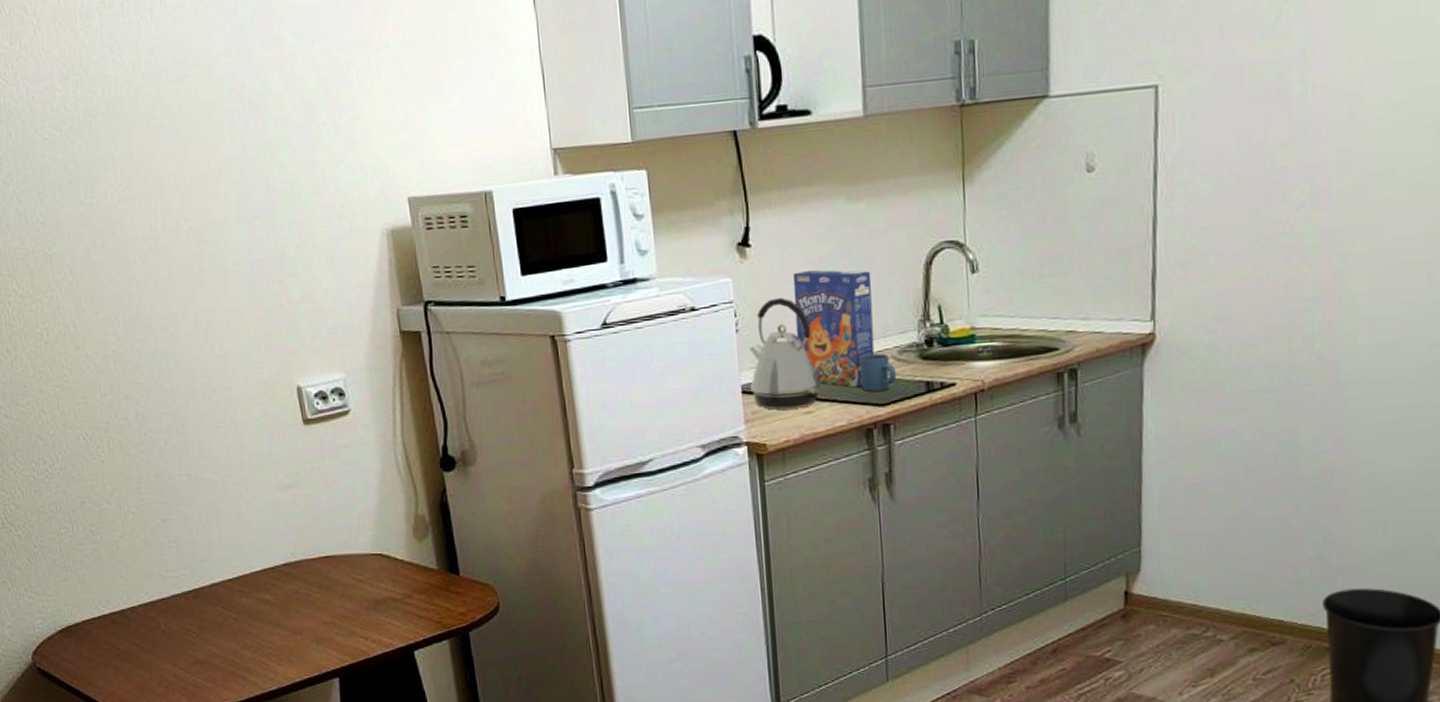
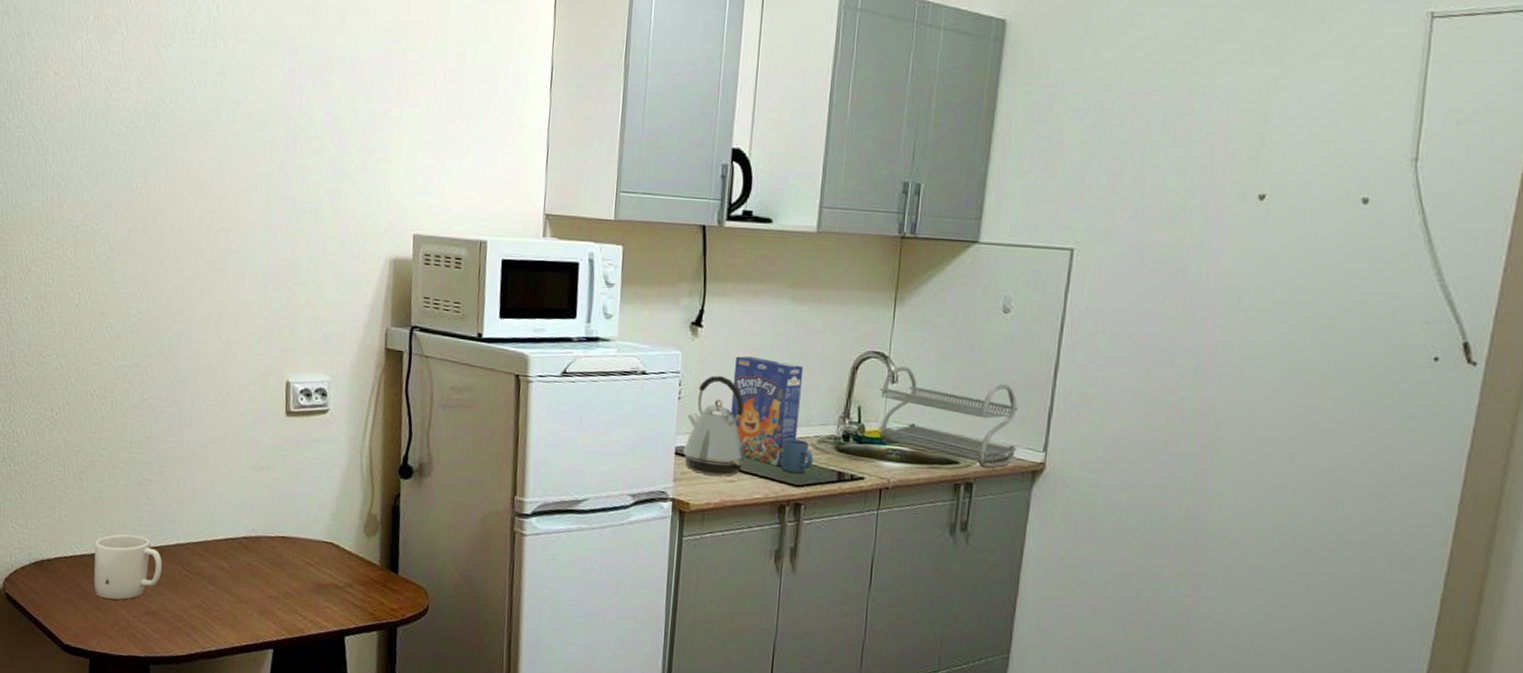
mug: none [122,581,202,655] -> present [93,534,163,600]
dish rack: none [959,252,1122,350] -> present [879,366,1019,469]

